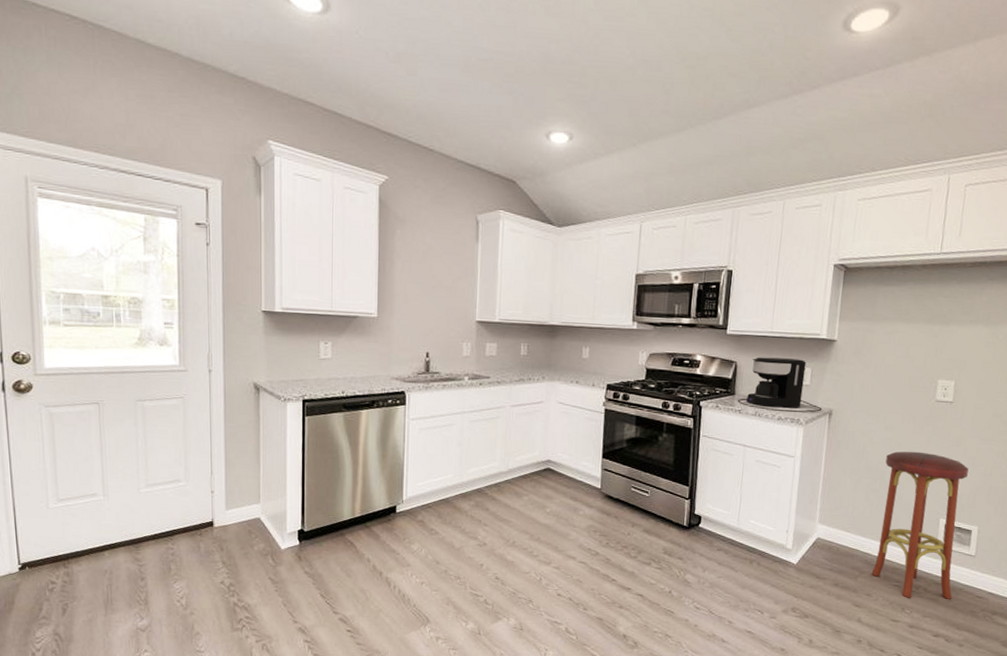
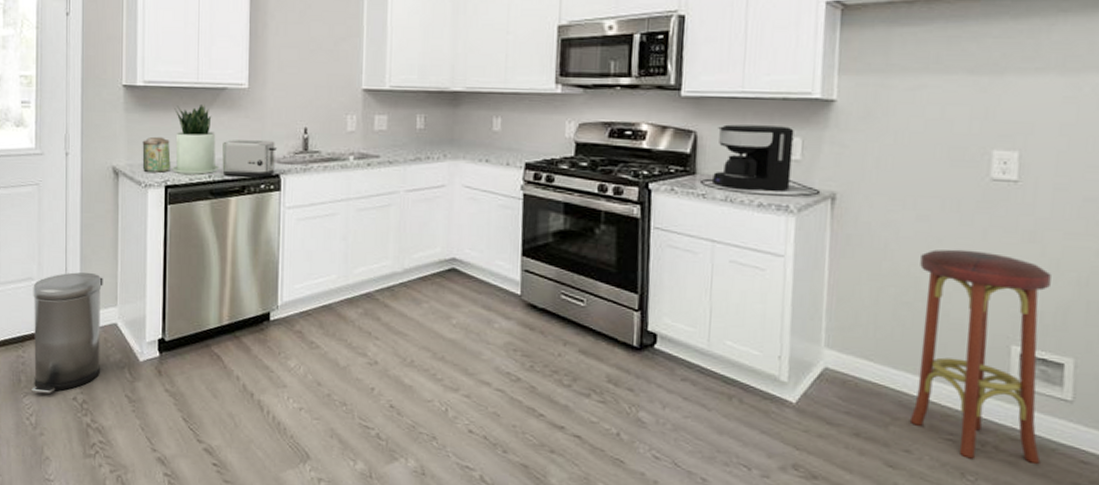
pedal bin: none [180,475,247,580] -> present [32,272,103,394]
canister: none [281,357,308,389] -> present [142,136,171,173]
planter: none [309,330,352,391] -> present [172,105,219,175]
toaster: none [354,361,402,394] -> present [222,139,277,178]

